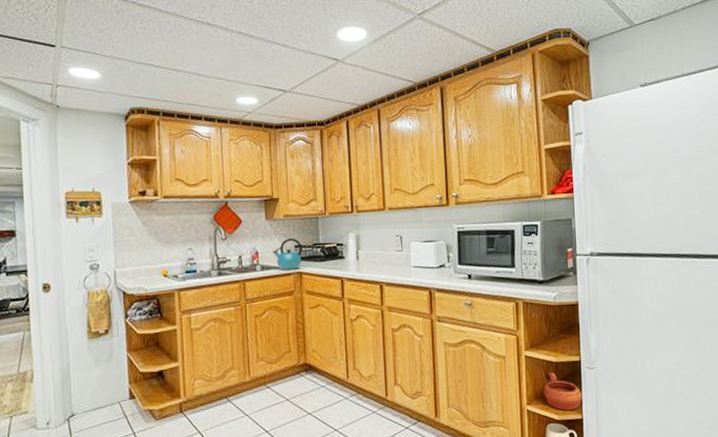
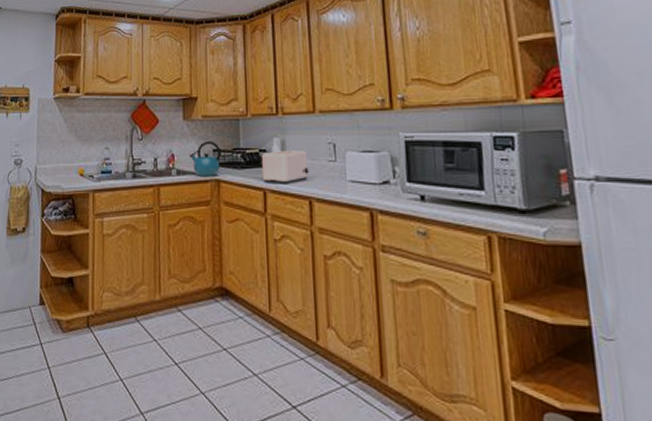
toaster: none [338,243,381,273] -> present [261,150,310,185]
ceramic pot: present [542,372,582,410] -> none [534,337,598,397]

